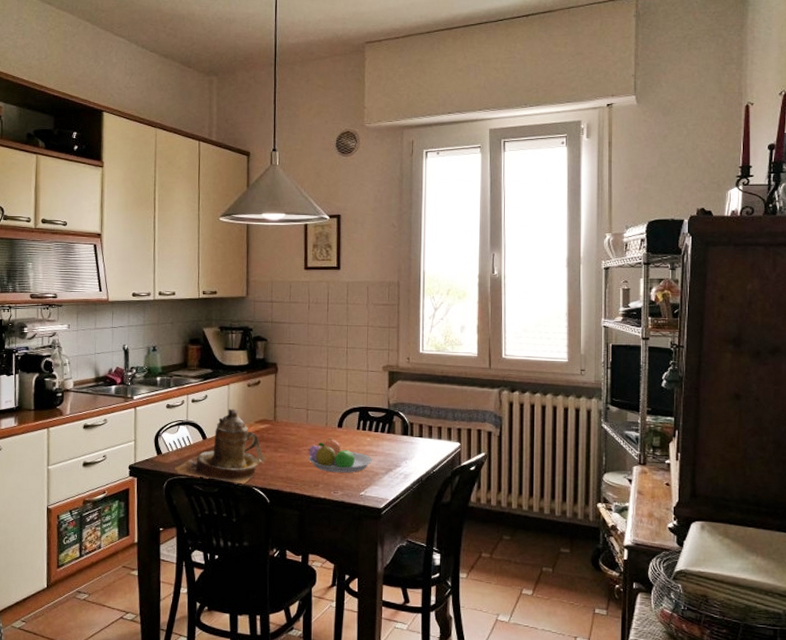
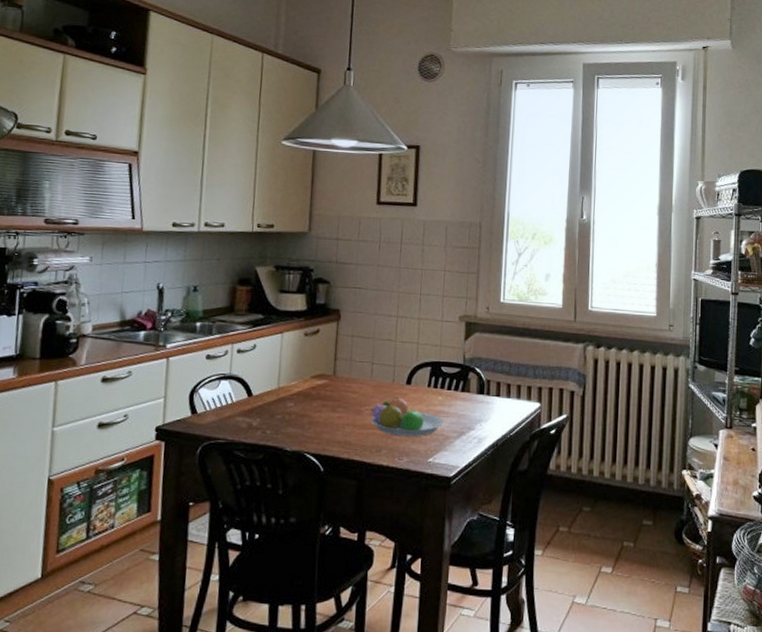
teapot: present [175,409,266,485] -> none [212,361,322,450]

